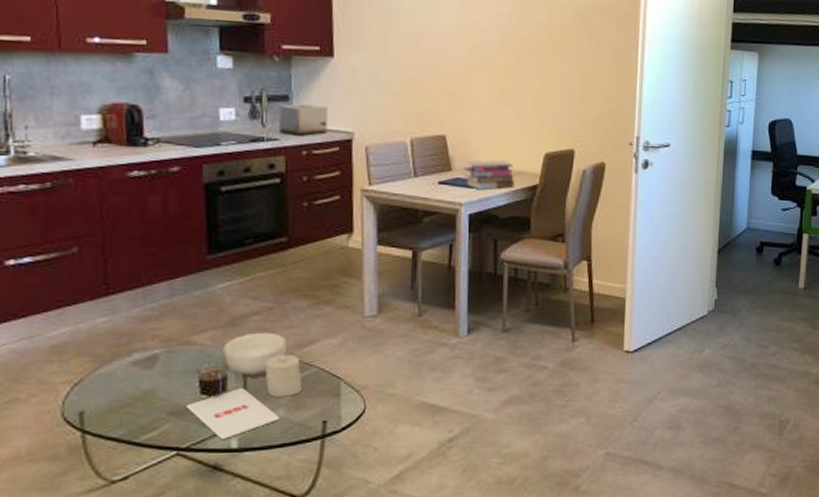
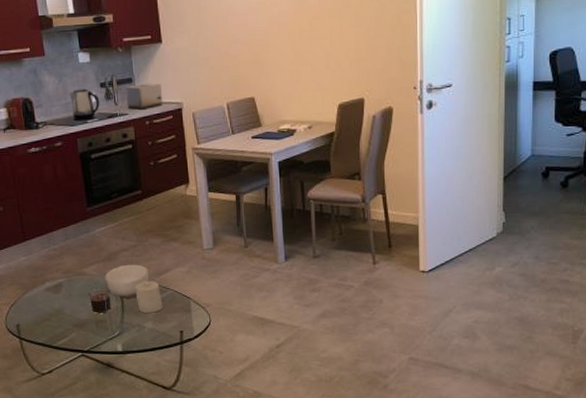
magazine: present [186,387,280,441] -> none [84,306,149,345]
kettle: none [198,101,241,143] -> present [69,89,100,121]
books: present [462,160,514,191] -> none [270,114,314,141]

